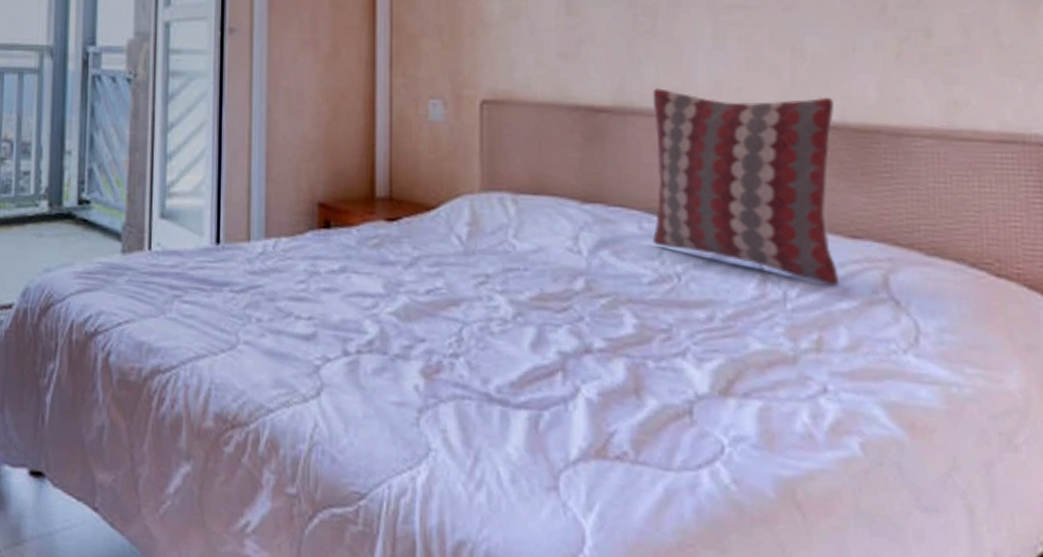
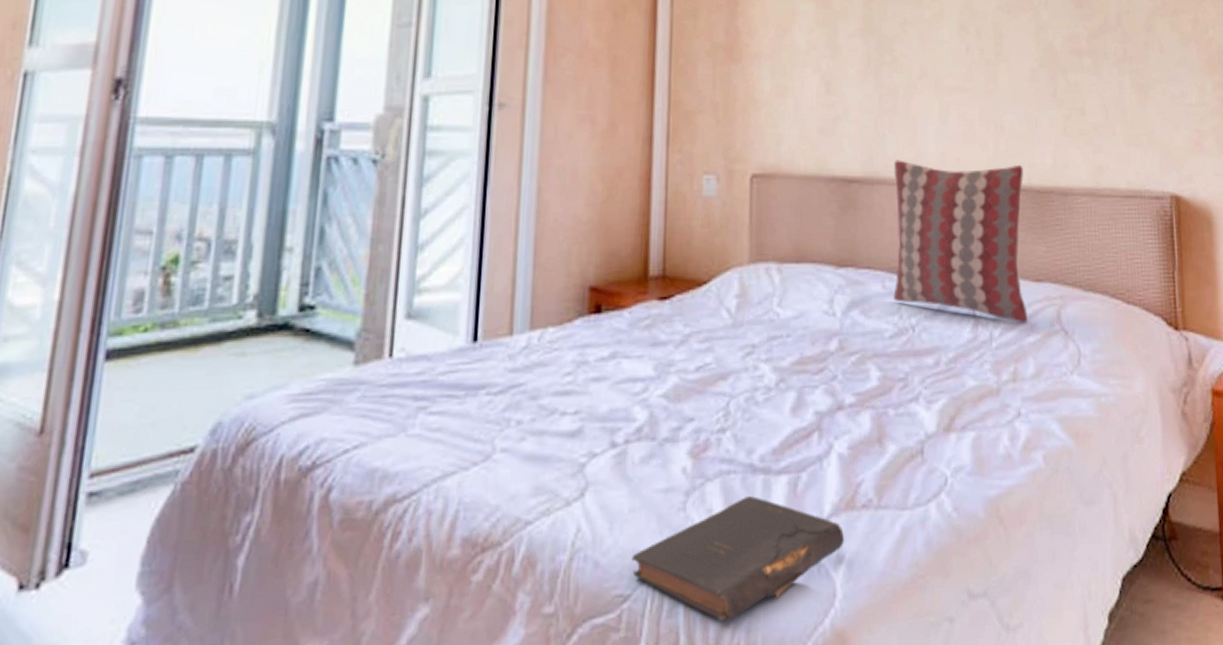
book: none [366,424,595,541] -> present [631,496,845,622]

